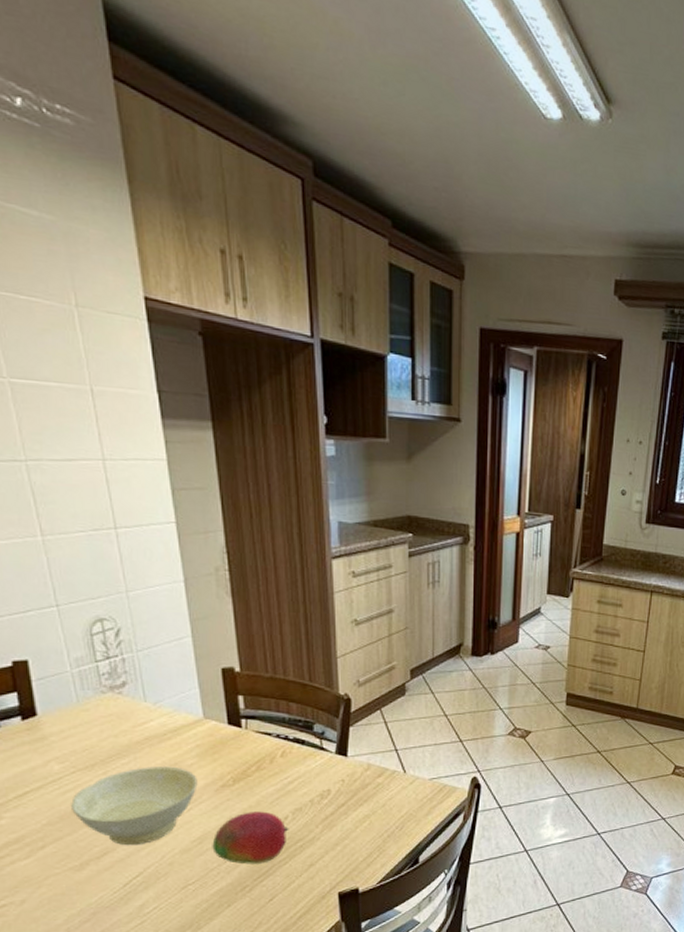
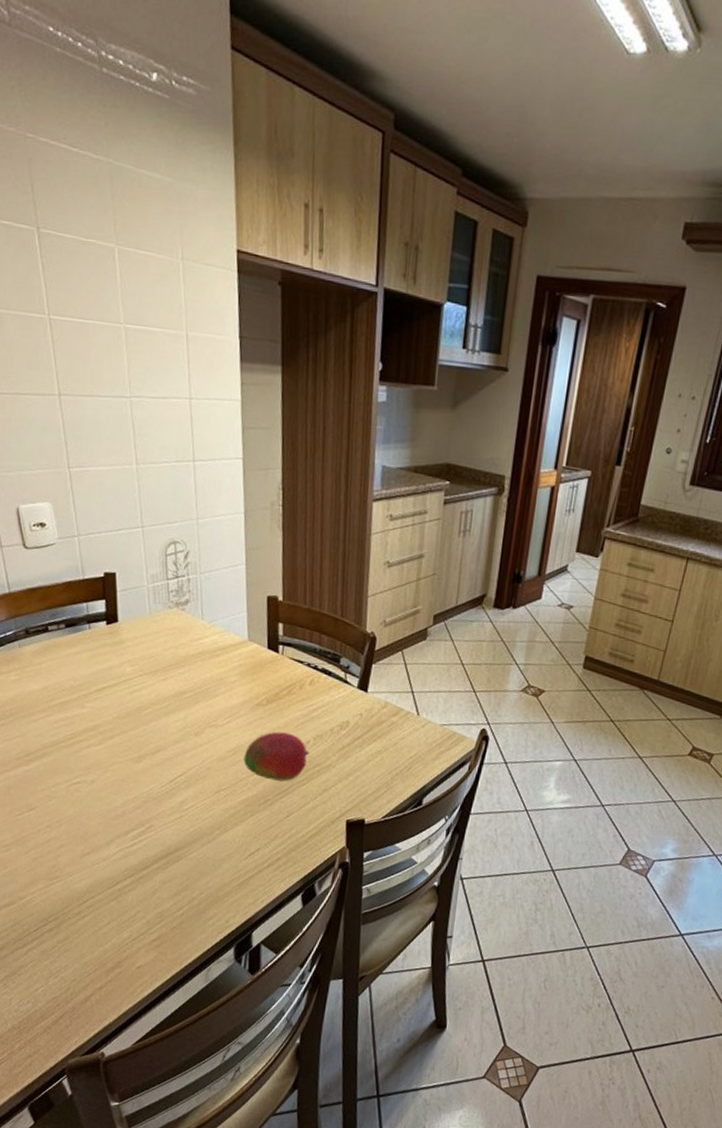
bowl: present [71,766,198,846] -> none [136,678,238,748]

